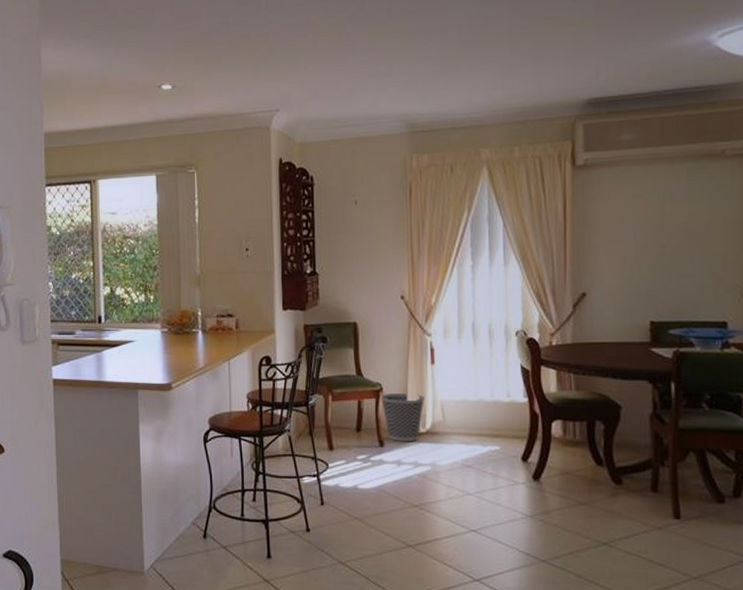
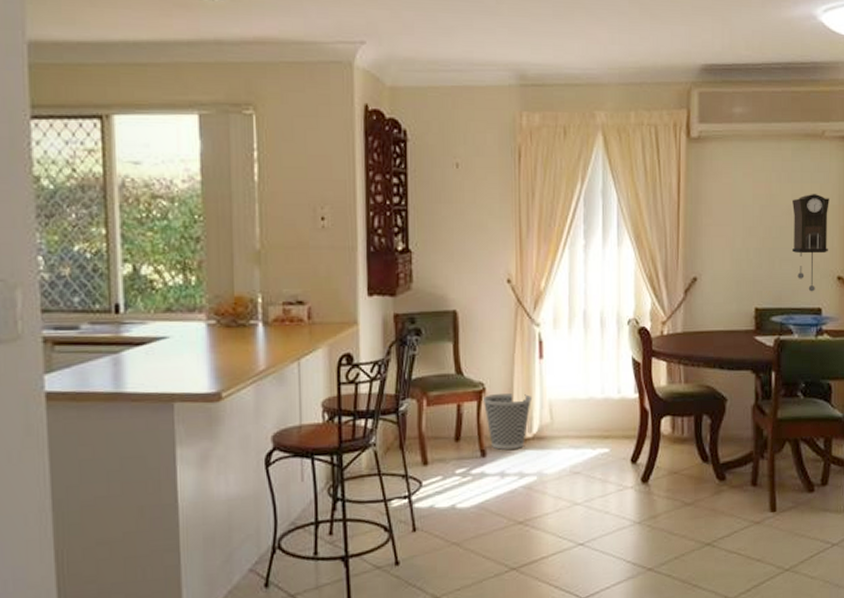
pendulum clock: none [689,211,733,306] -> present [791,194,829,292]

